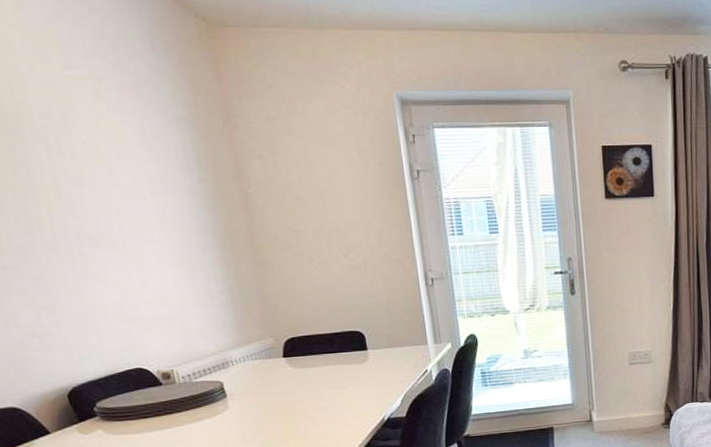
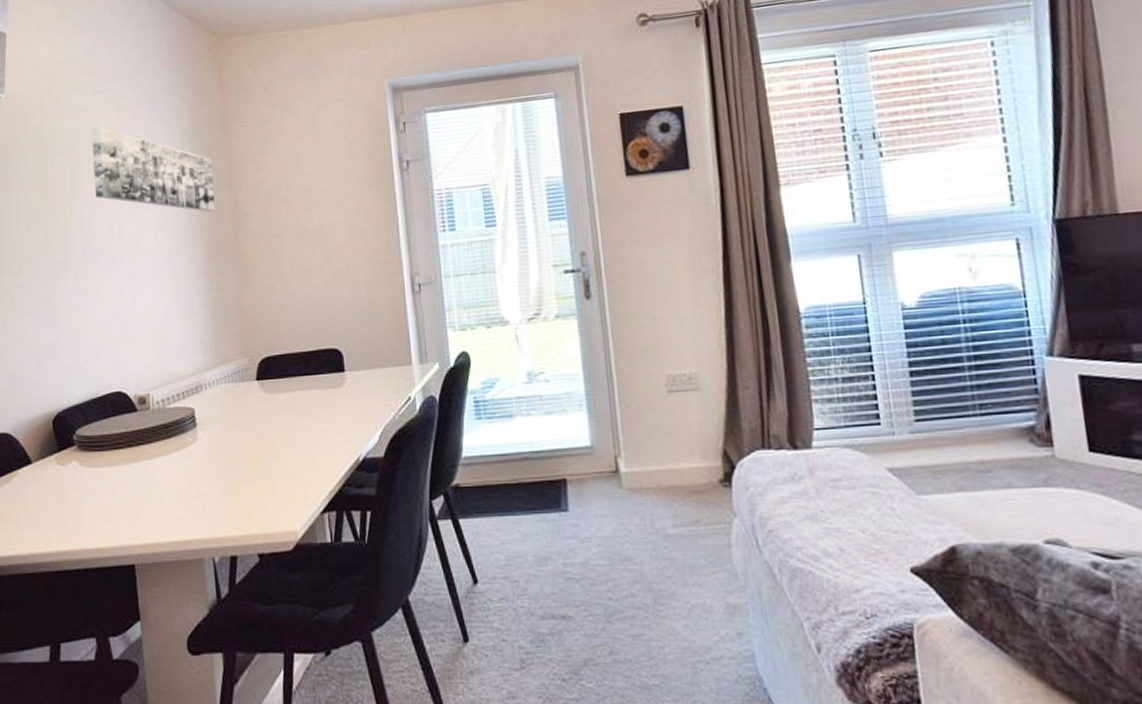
wall art: none [66,106,225,204] -> present [91,127,215,212]

